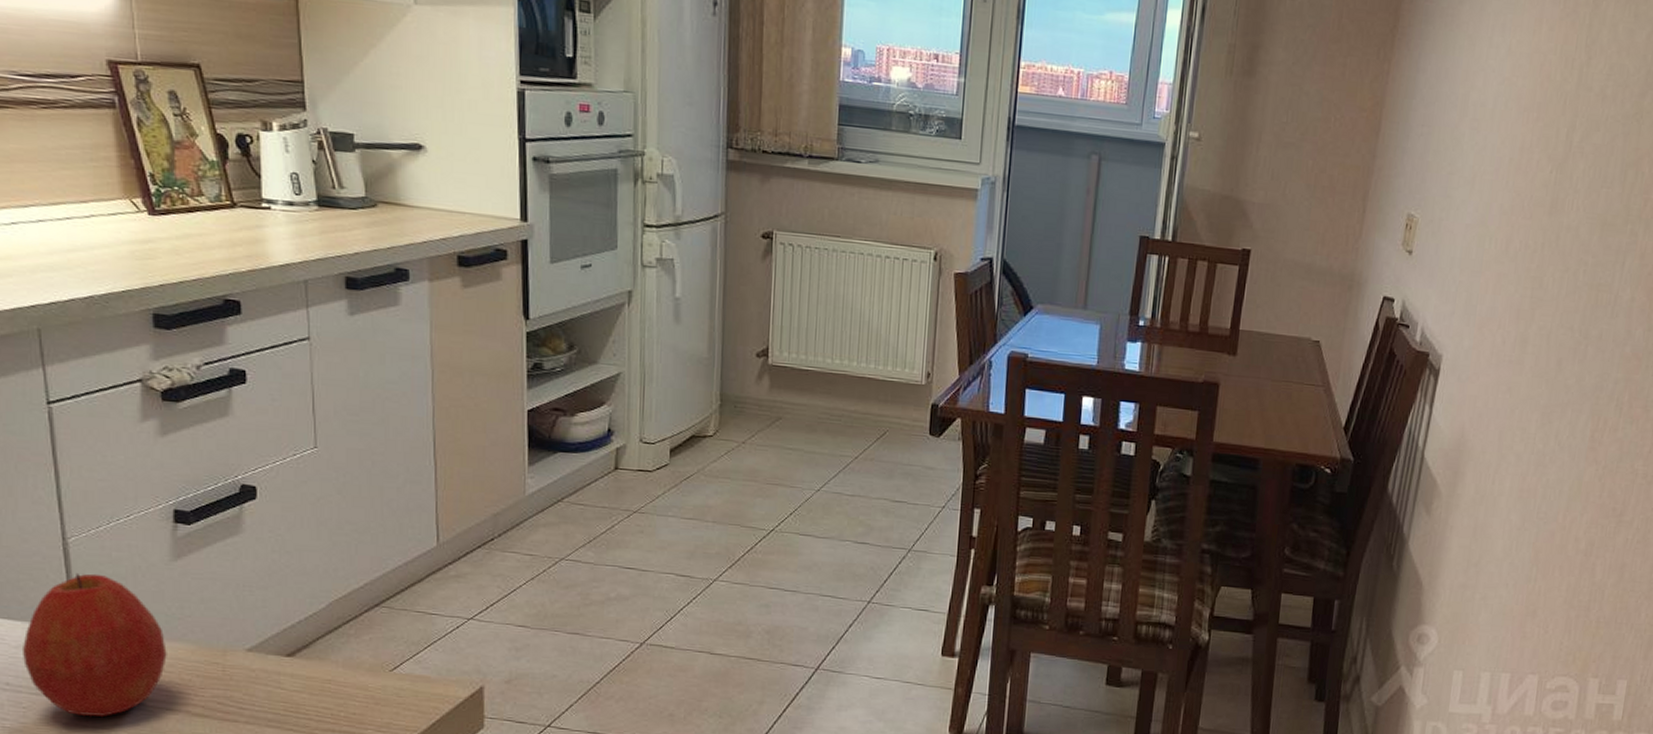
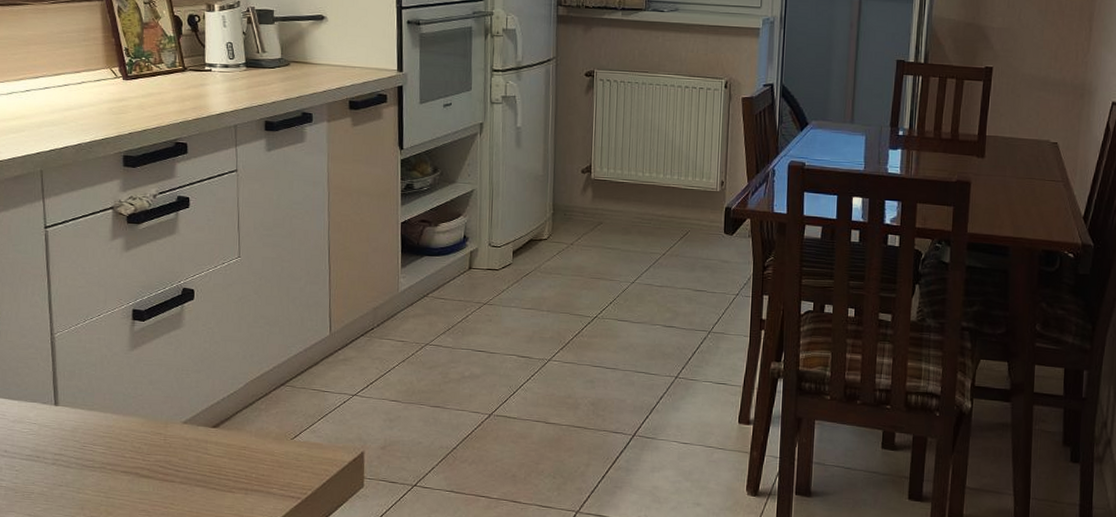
apple: present [21,572,167,717] -> none [17,361,123,478]

